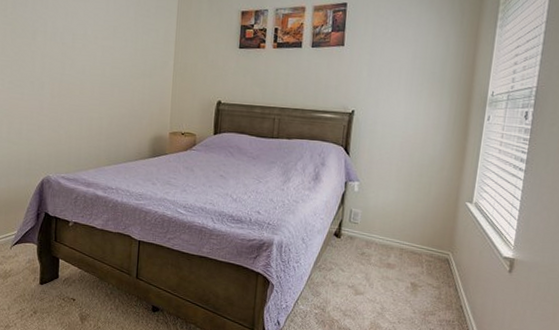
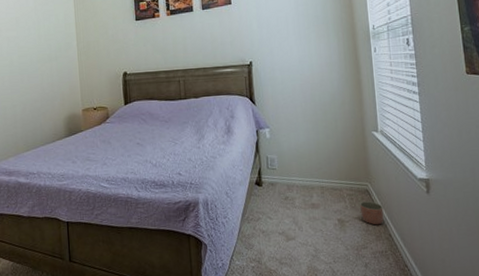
planter: none [435,270,460,295] -> present [360,201,384,225]

